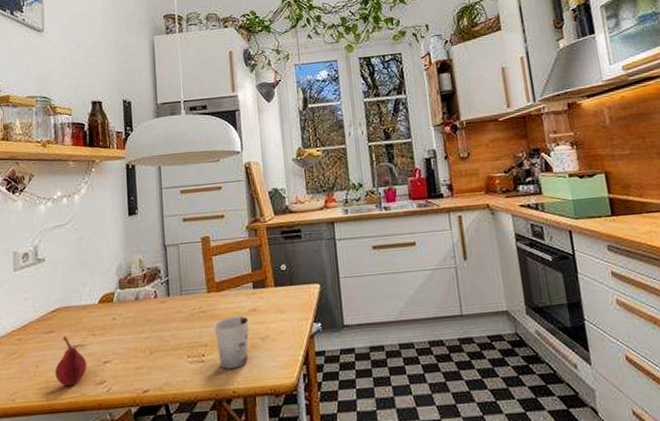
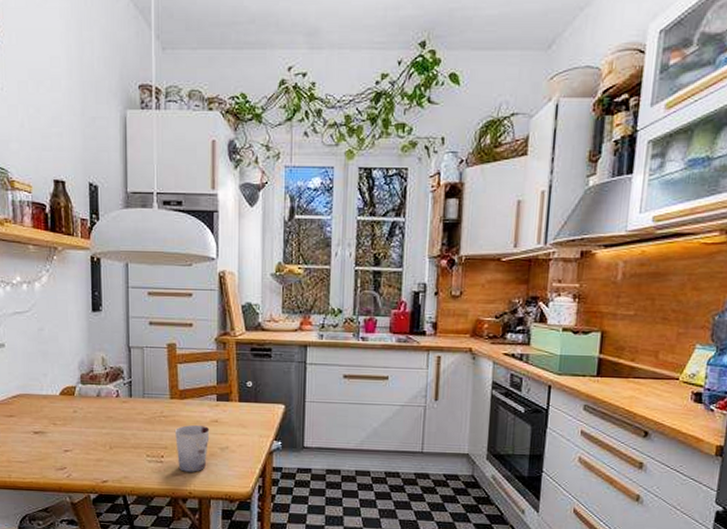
fruit: present [55,335,87,387] -> none [16,421,48,468]

